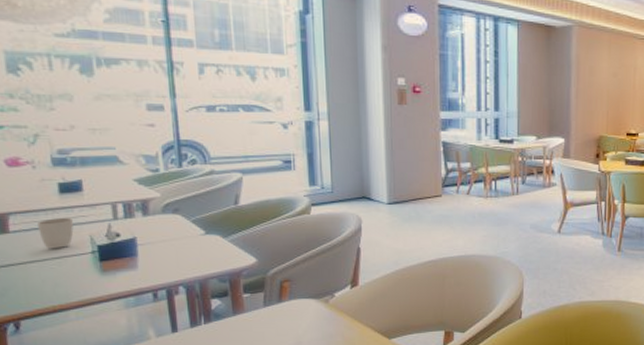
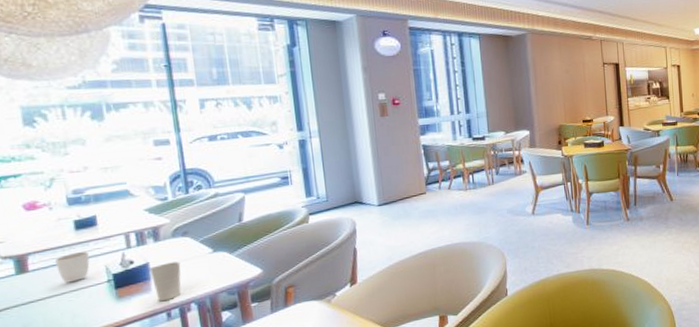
cup: none [136,240,170,281] -> present [149,261,182,302]

